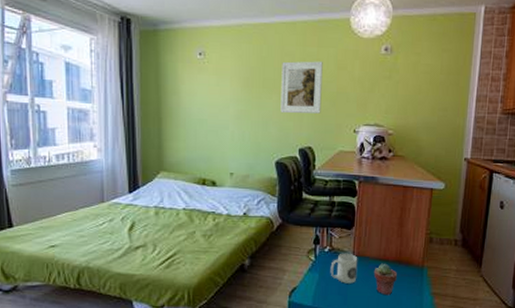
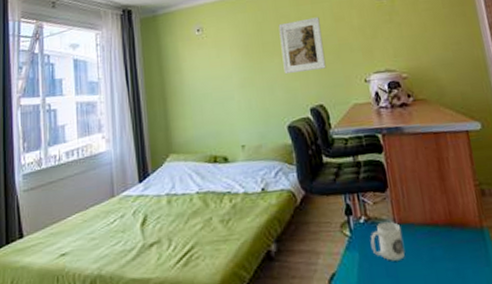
potted succulent: present [373,263,397,296] -> none [423,228,454,272]

